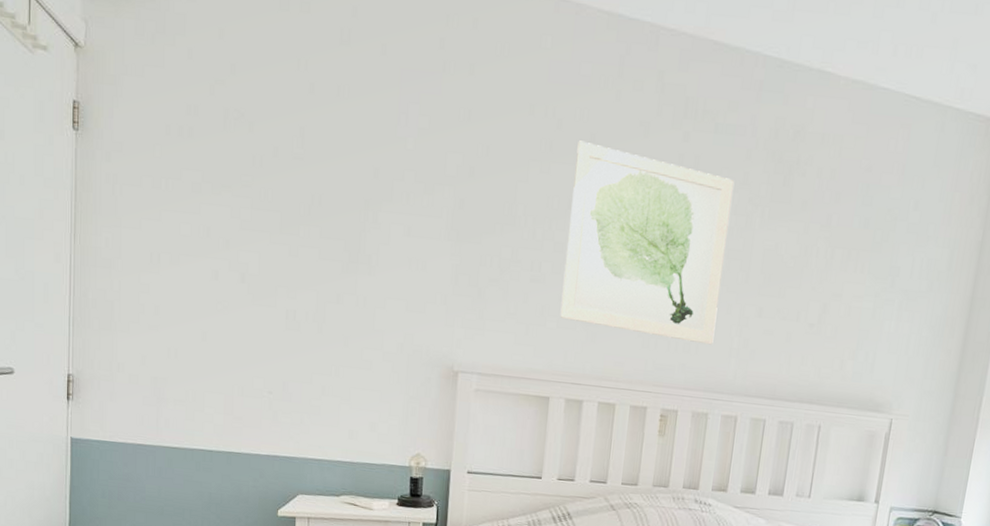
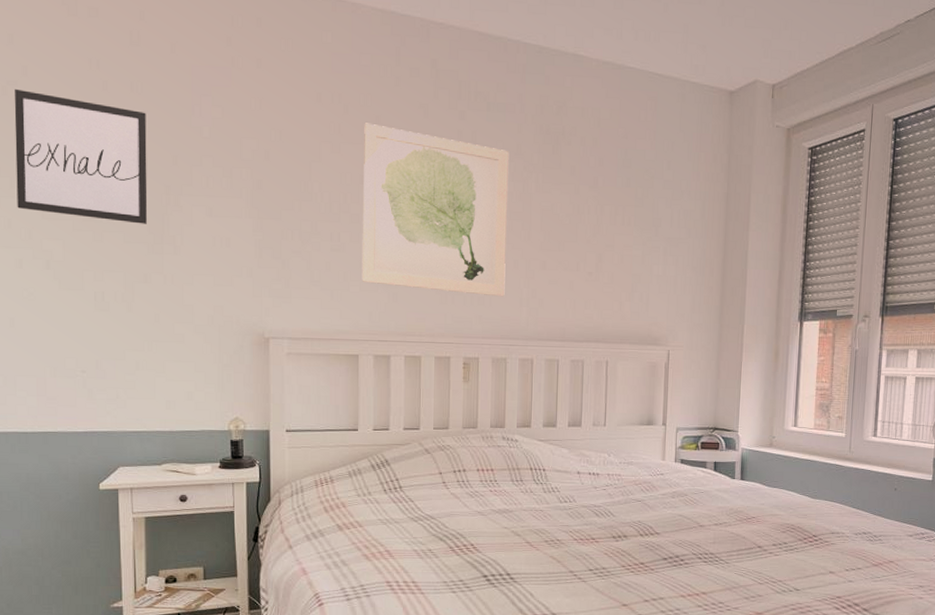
wall art: none [217,88,351,241] -> present [14,88,148,224]

